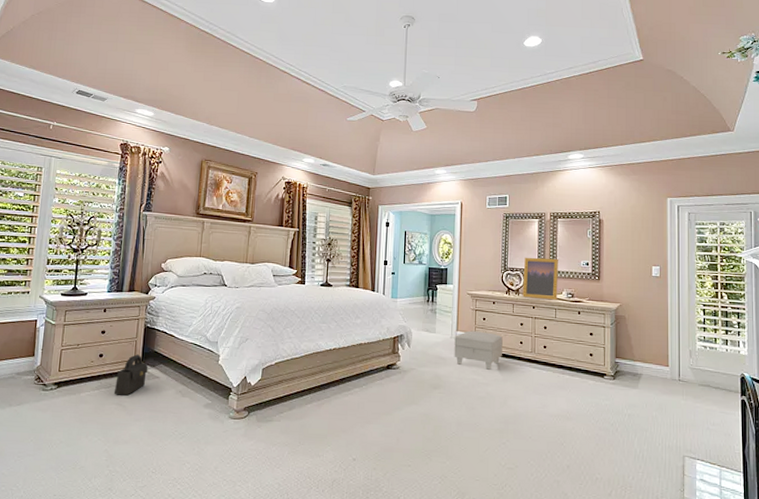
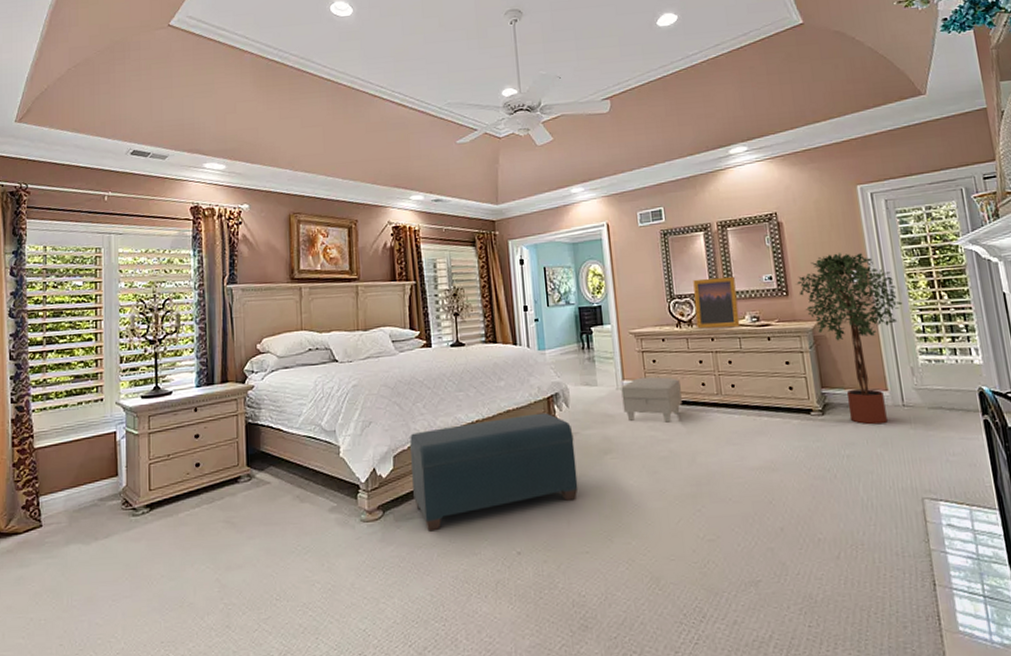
handbag: present [113,354,148,396] -> none [218,457,256,511]
bench: none [275,348,411,433] -> present [409,412,579,532]
potted tree: none [607,250,690,393] -> present [796,253,903,425]

